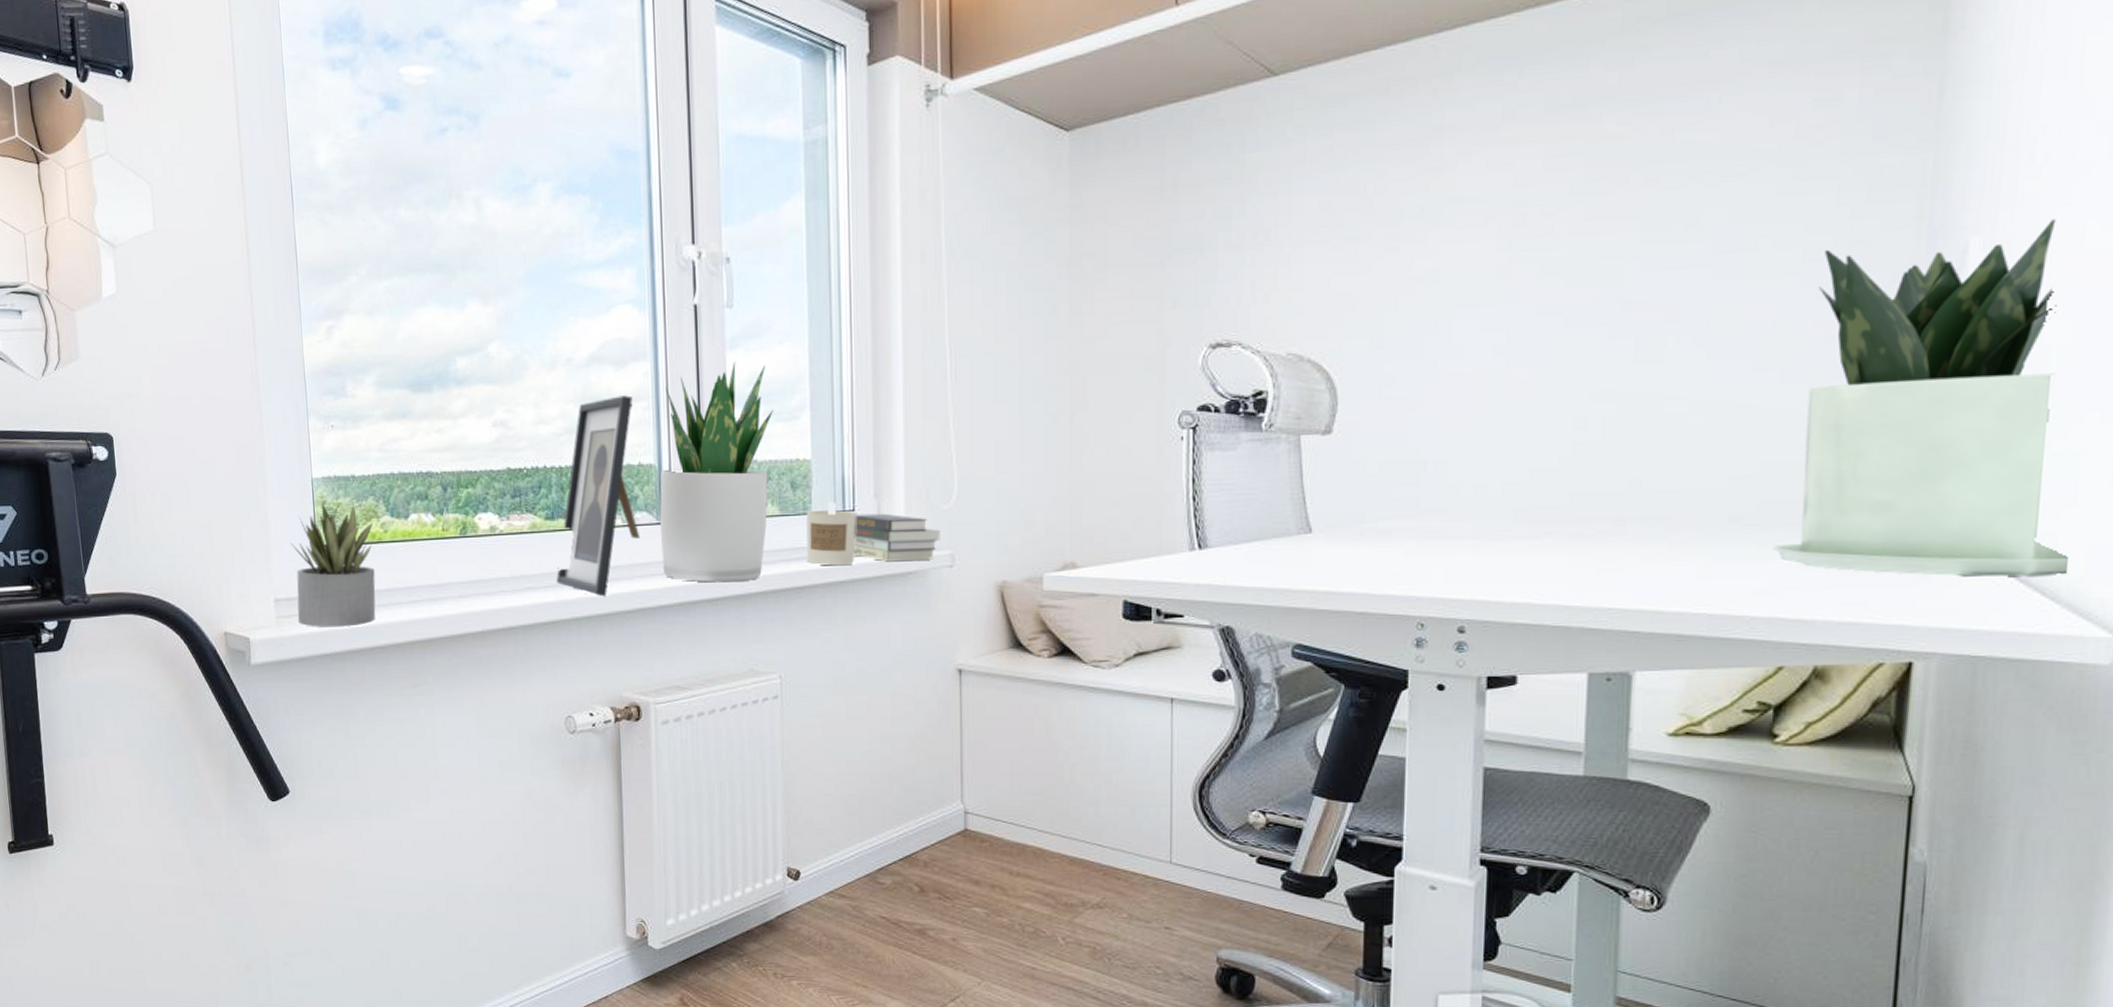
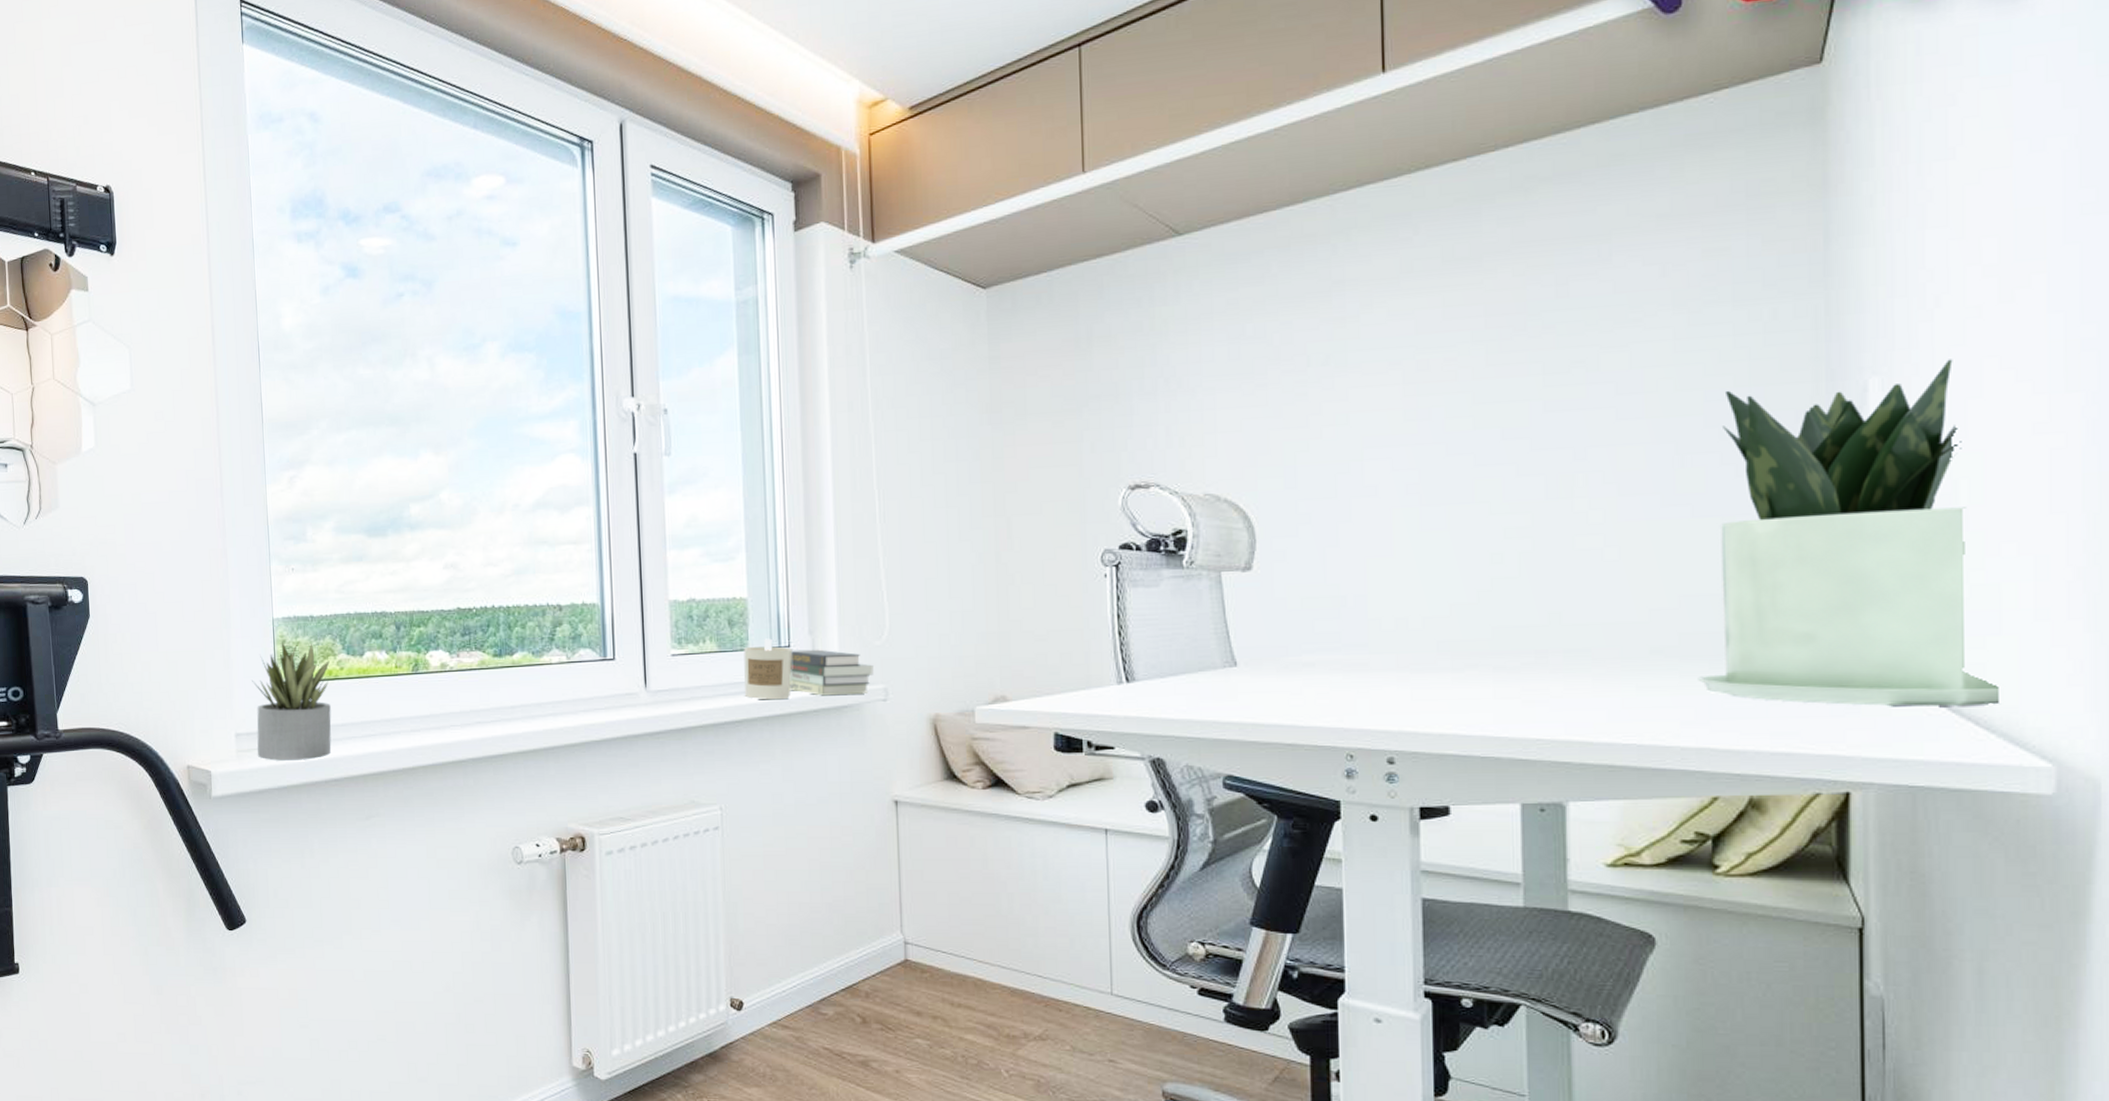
picture frame: present [557,395,641,597] -> none [504,538,585,731]
planter: present [659,361,773,583] -> none [602,506,710,717]

